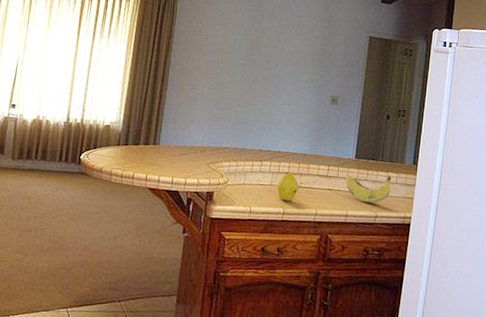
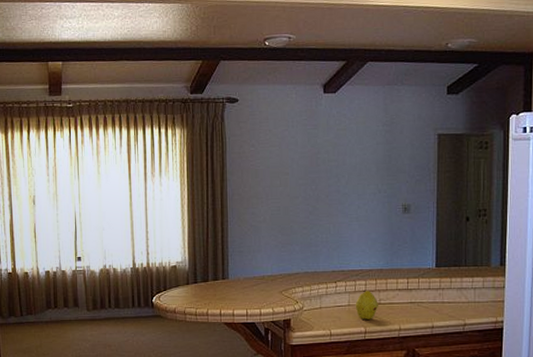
banana: present [345,175,392,204] -> none [427,280,478,312]

